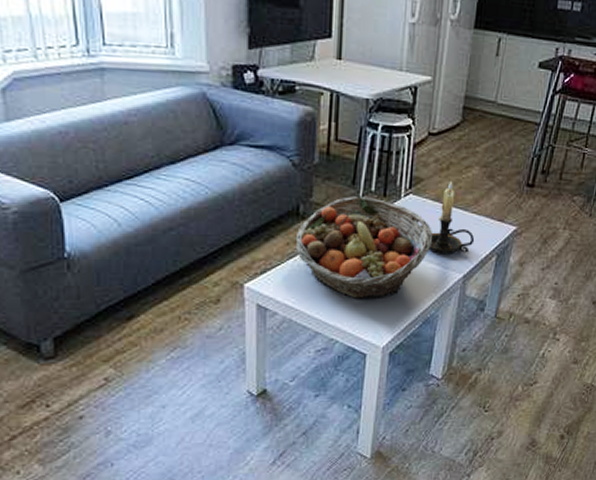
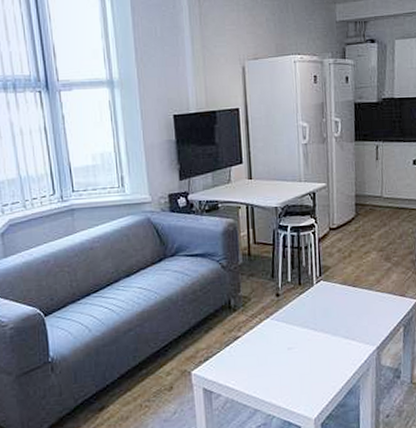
fruit basket: present [295,196,432,300] -> none [230,287,345,377]
candle holder: present [428,180,475,254] -> none [343,265,382,330]

